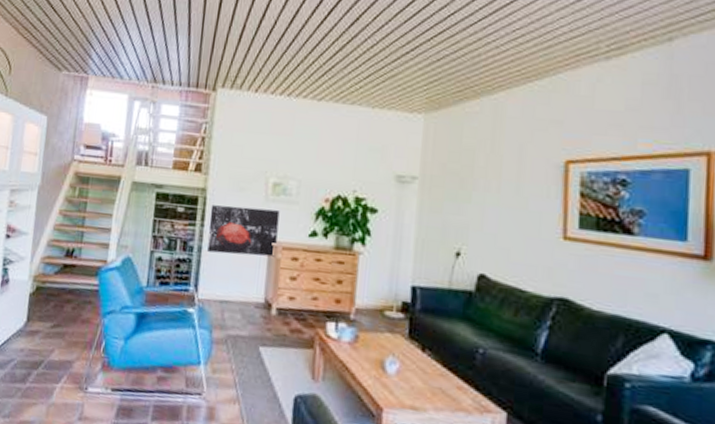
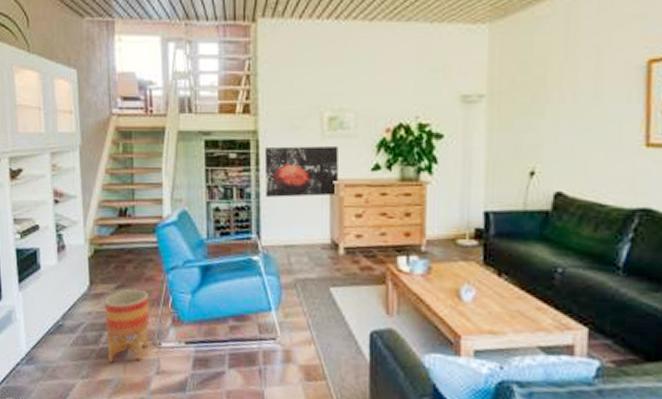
planter: none [33,329,83,404] -> present [104,289,150,364]

